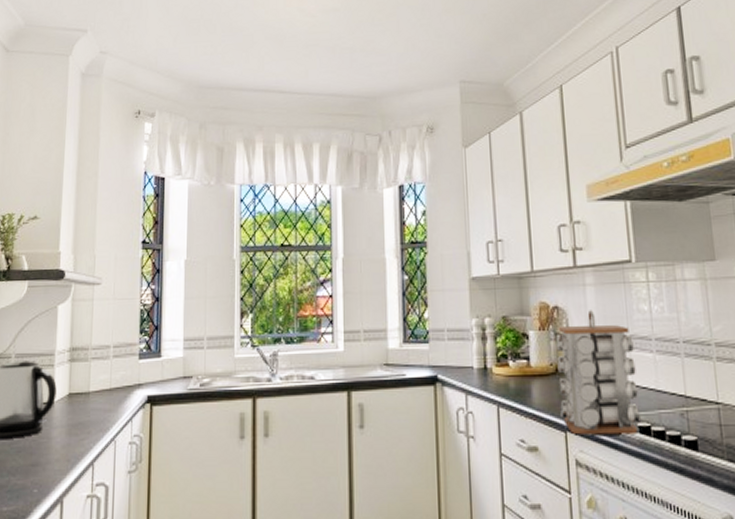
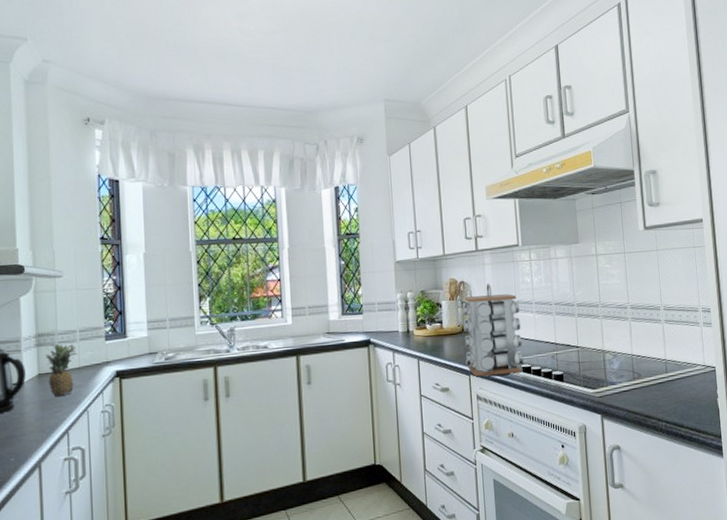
fruit: none [77,359,110,420] -> present [45,343,78,396]

